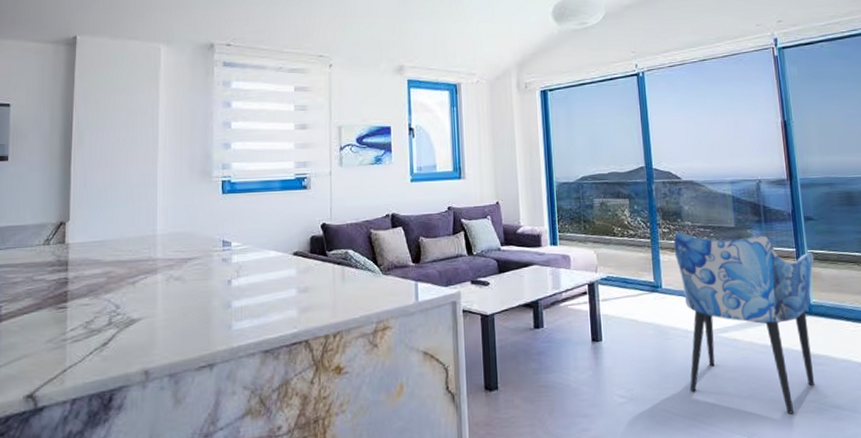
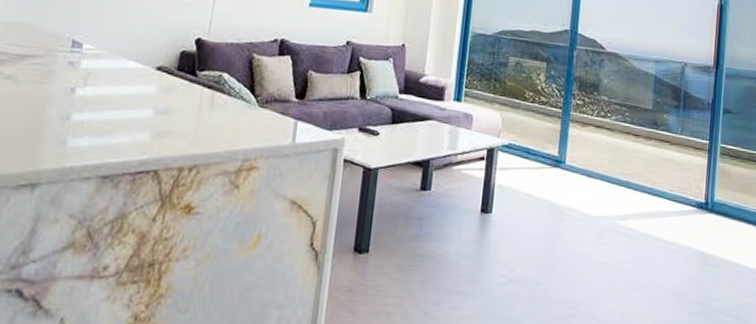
armchair: present [673,231,815,414] -> none [575,105,726,315]

